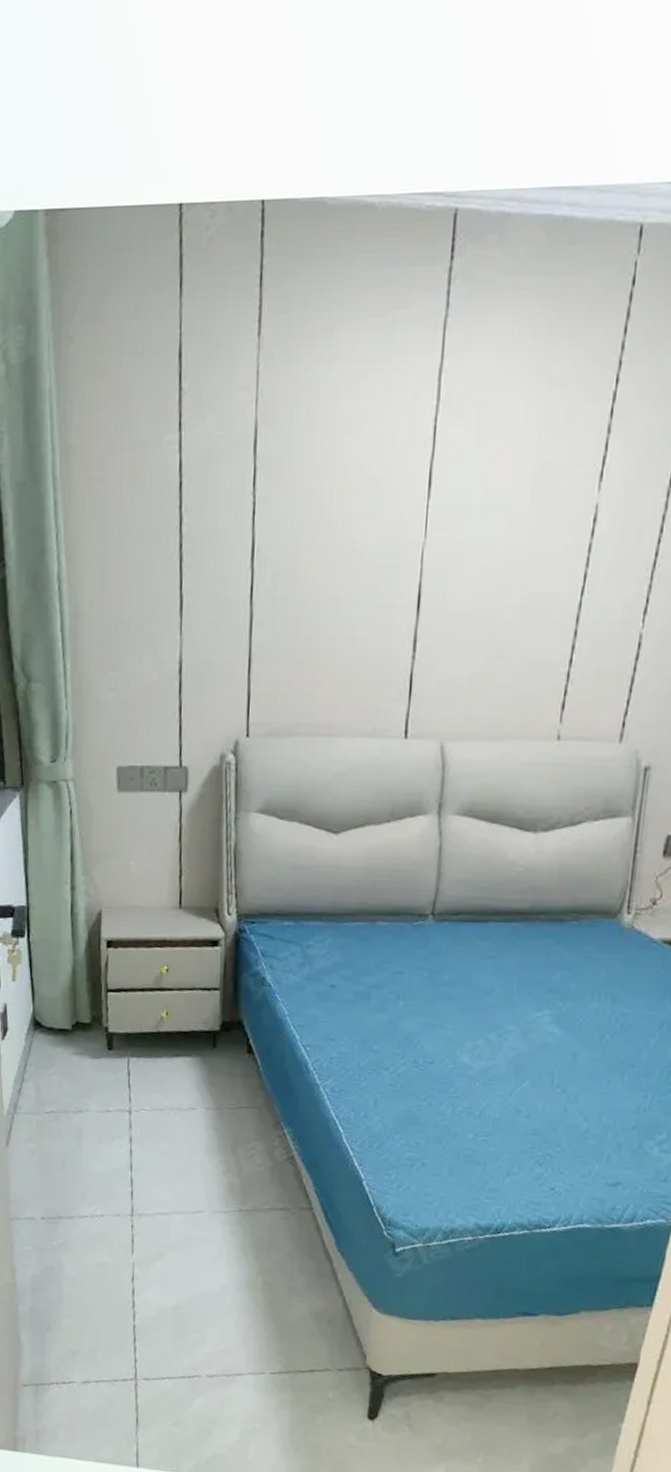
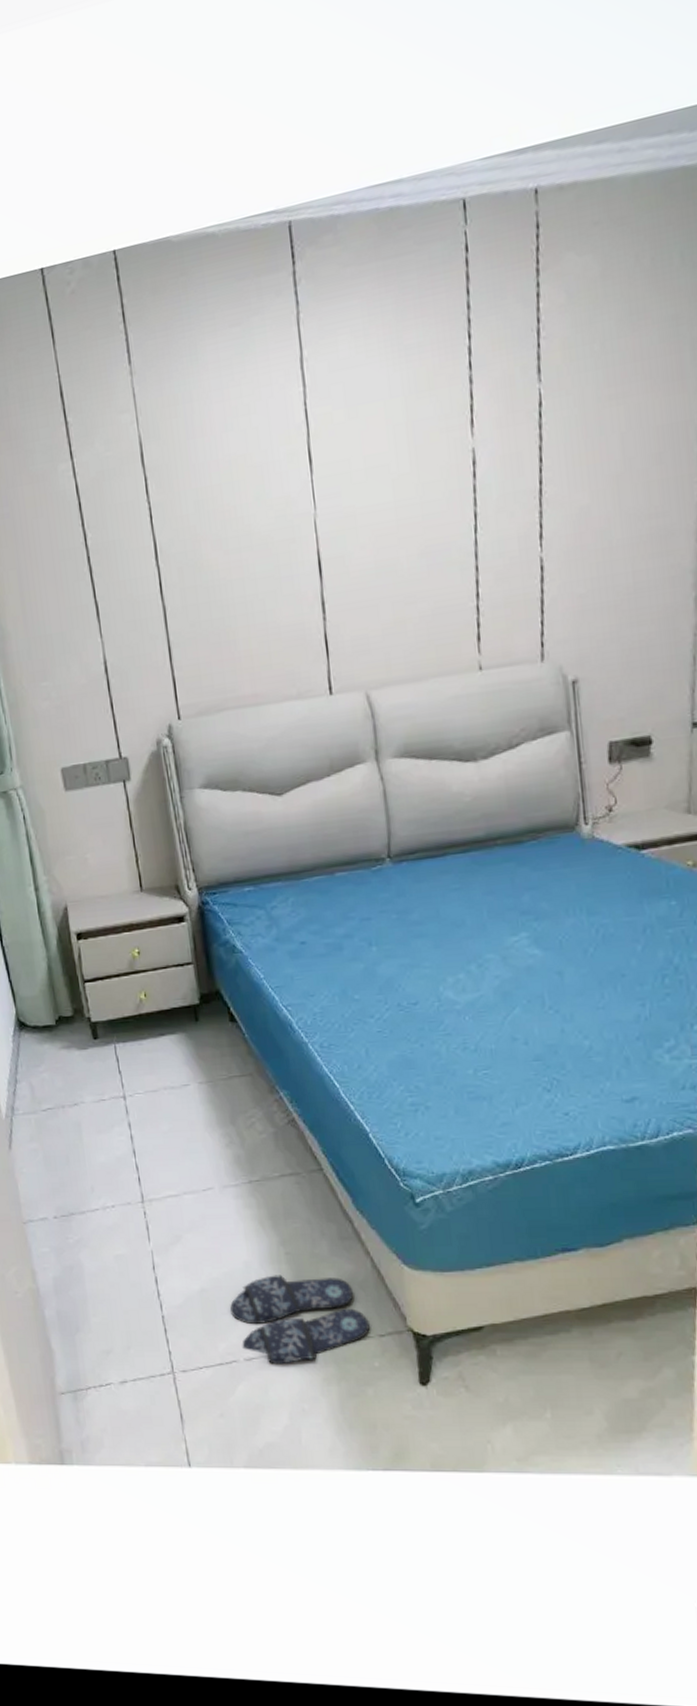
slippers: none [201,1301,331,1385] -> present [230,1275,370,1365]

